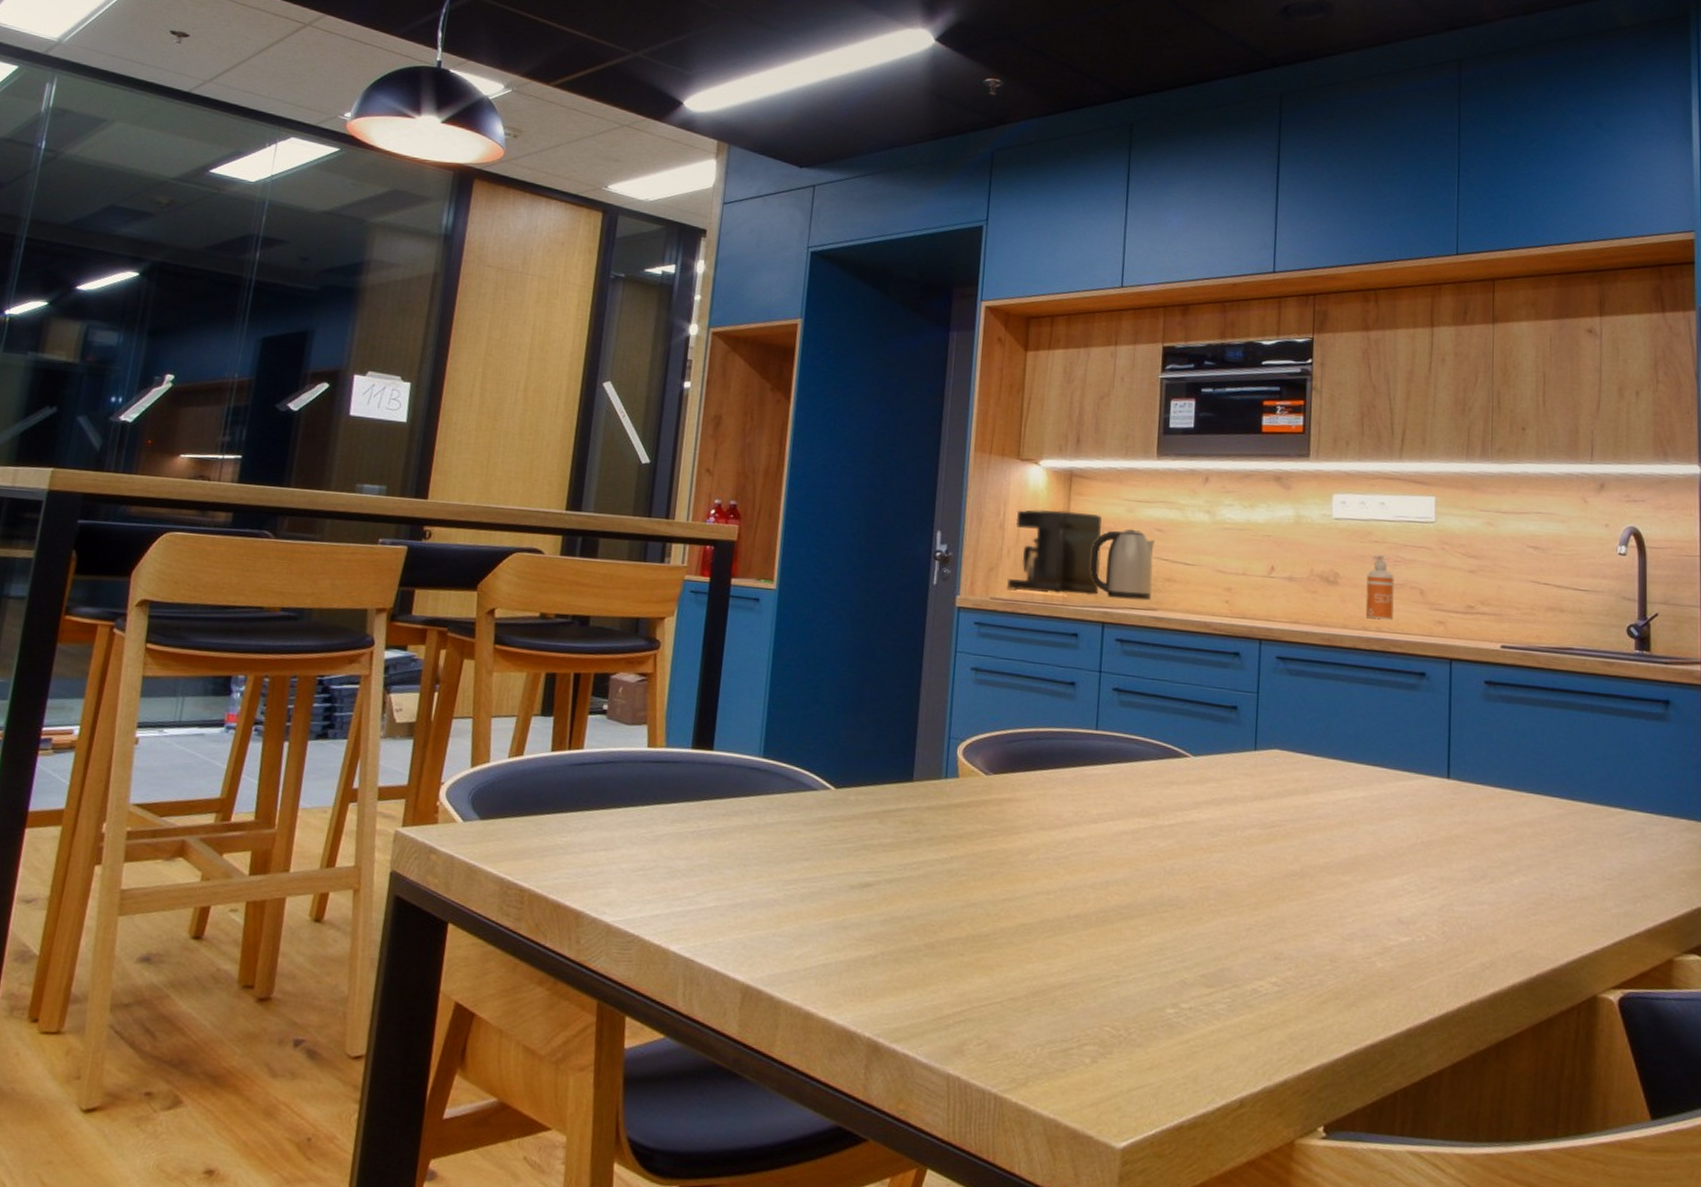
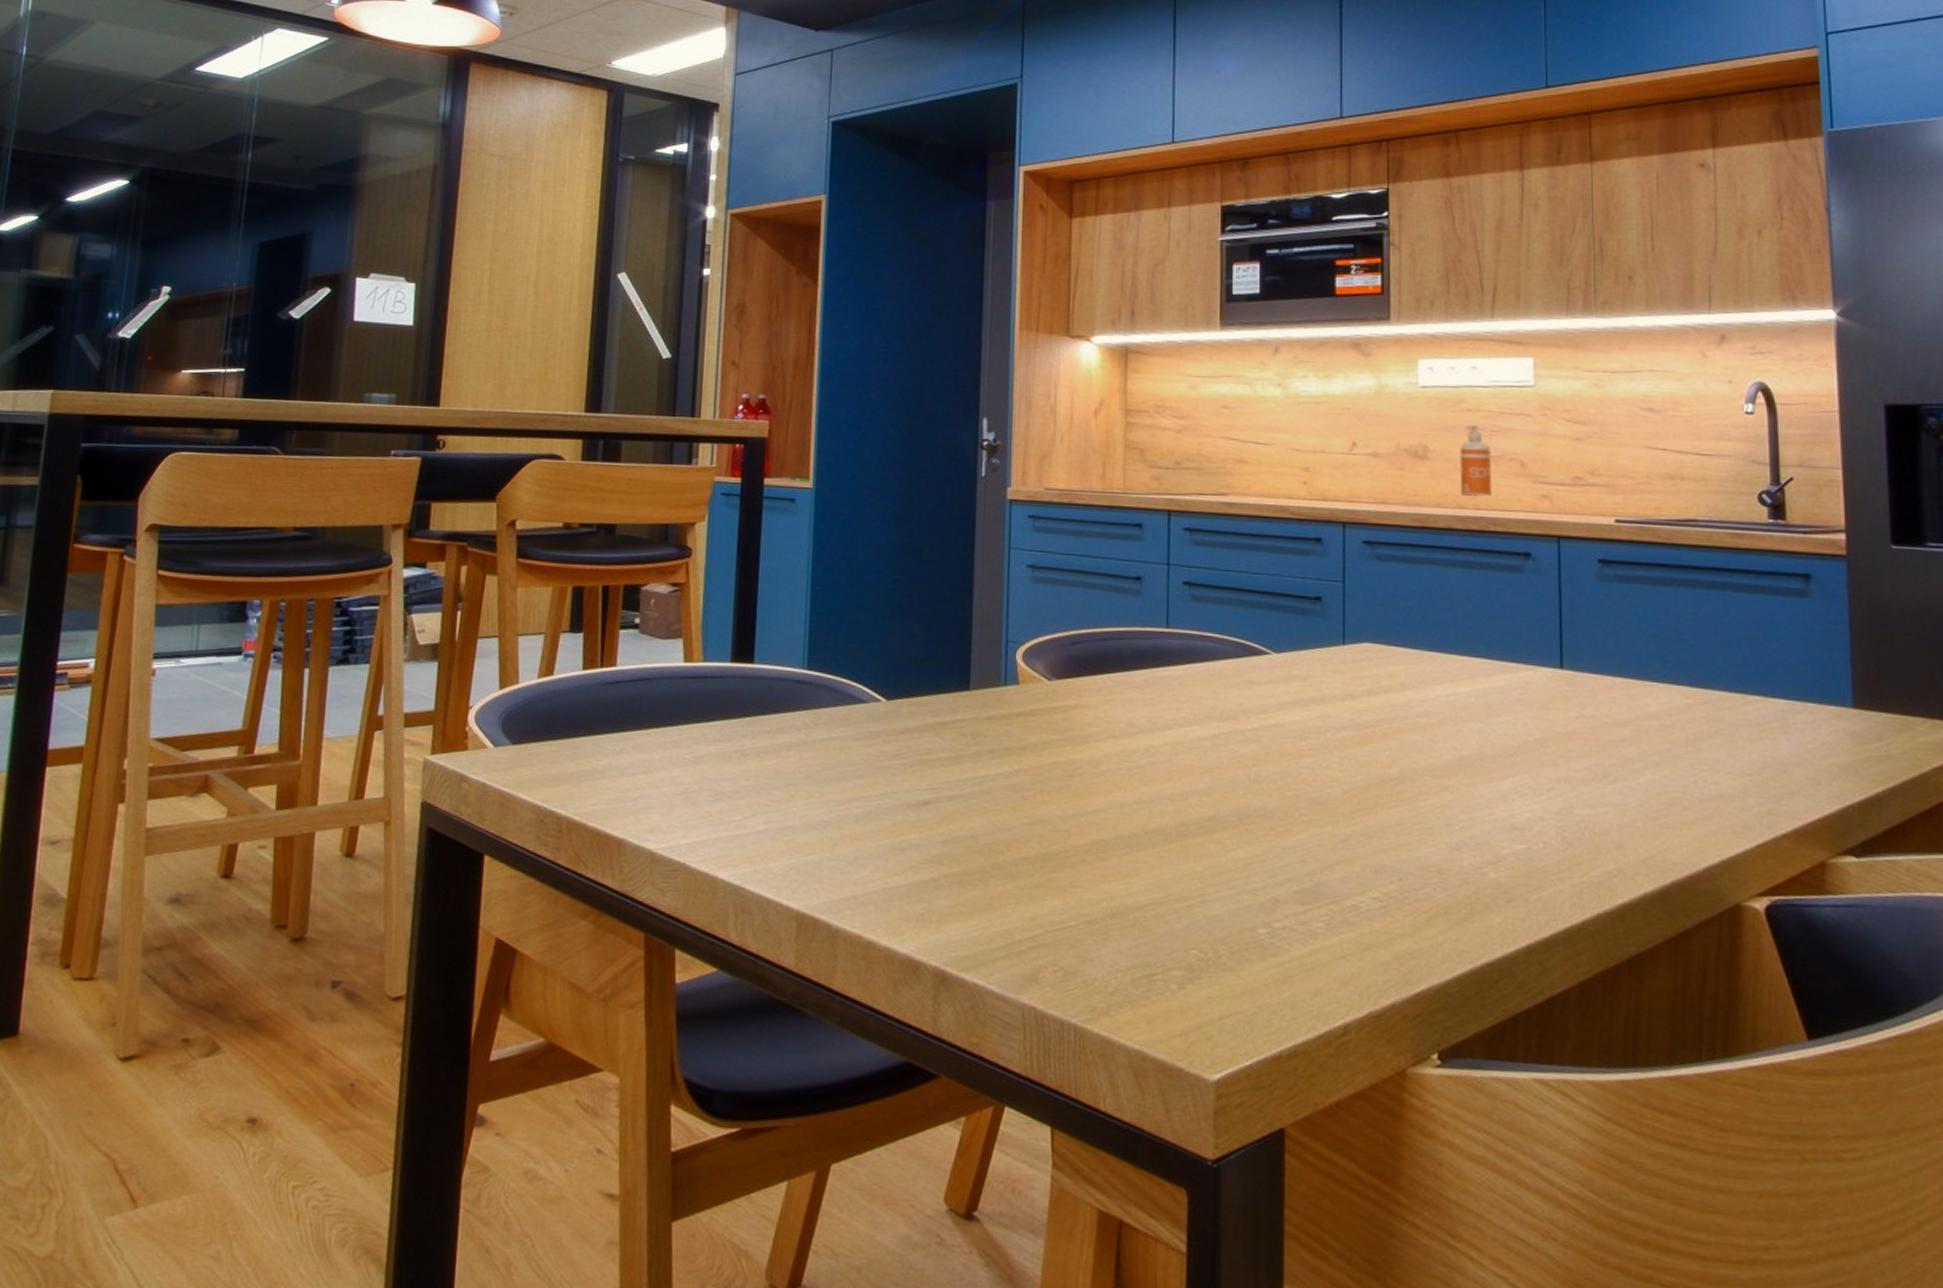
coffee maker: present [1006,509,1102,596] -> none [1061,389,1164,482]
kettle: present [1090,529,1155,601] -> none [1152,407,1222,485]

